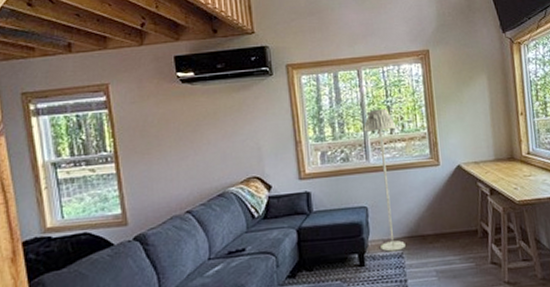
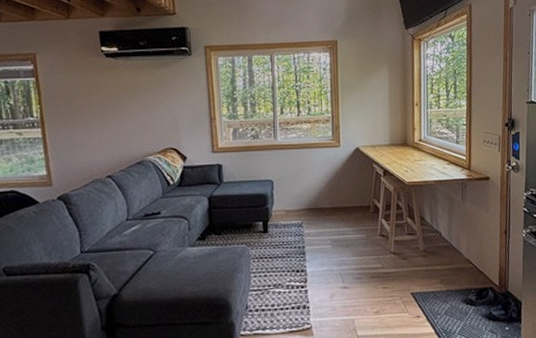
floor lamp: present [363,108,405,252] -> none [273,92,305,221]

